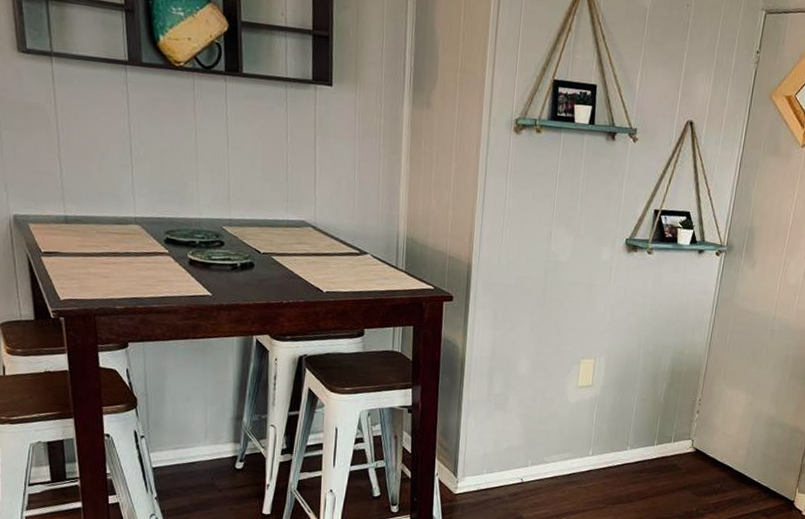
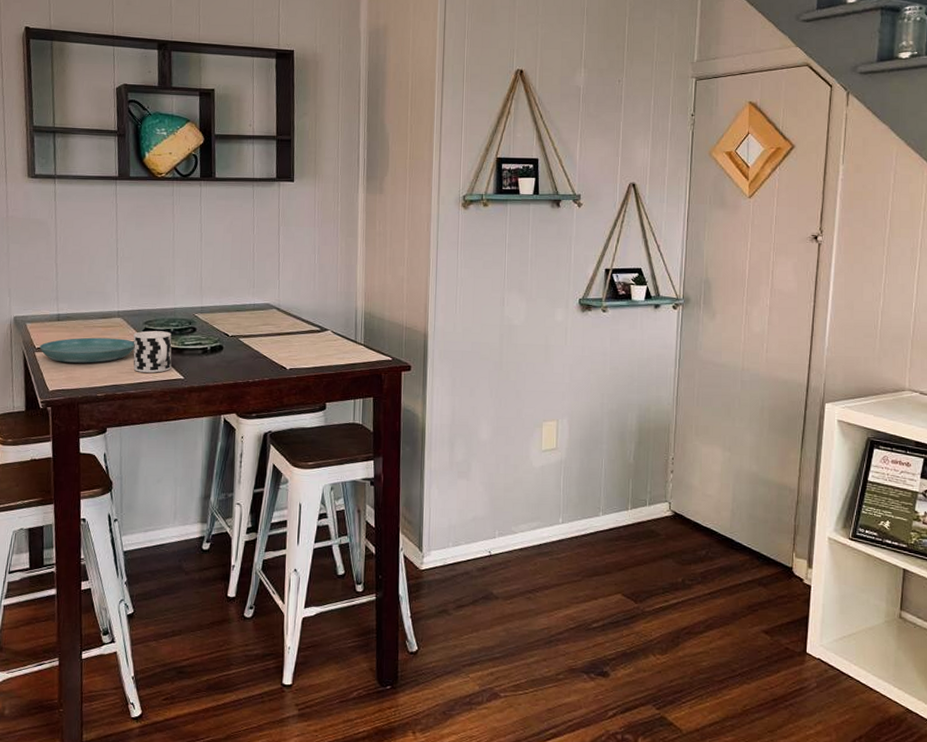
saucer: none [46,243,156,273] -> present [39,337,135,363]
cup: none [153,241,198,288] -> present [133,330,172,373]

